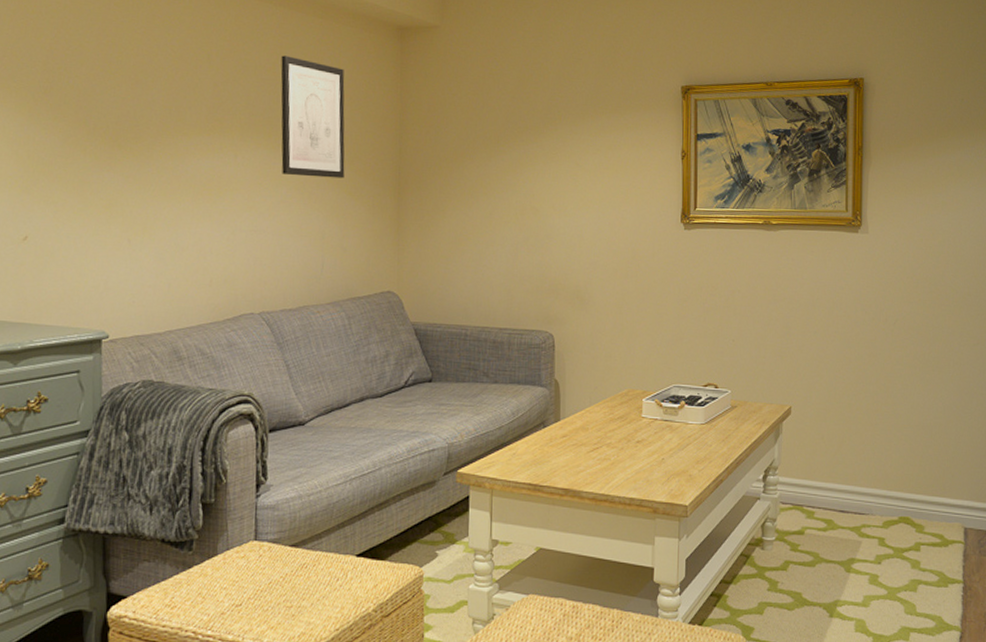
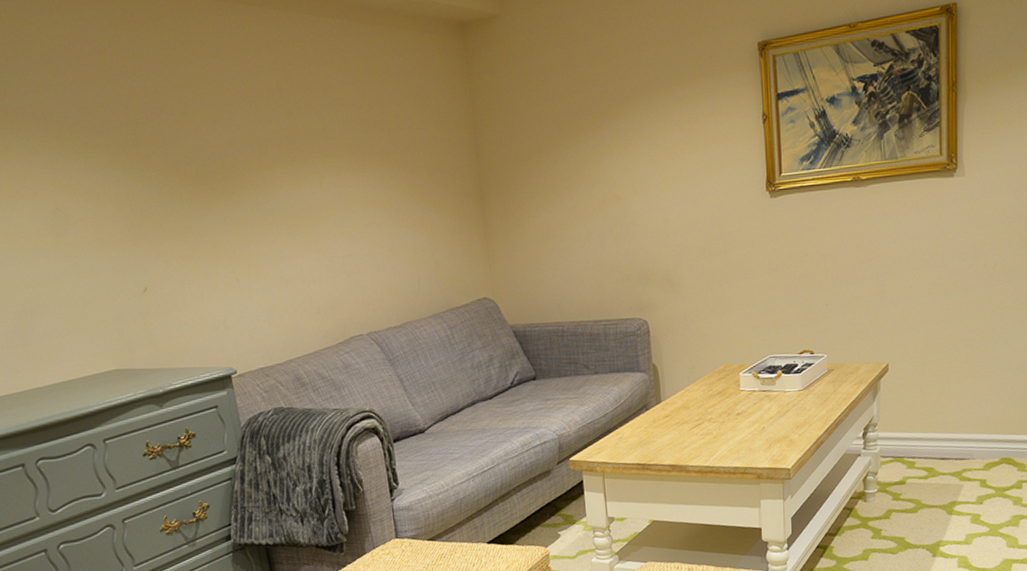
wall art: present [280,55,345,179] -> none [347,71,427,195]

